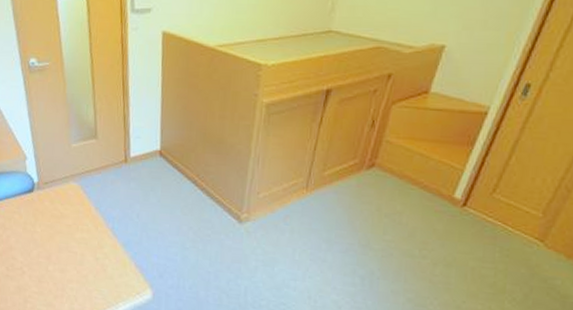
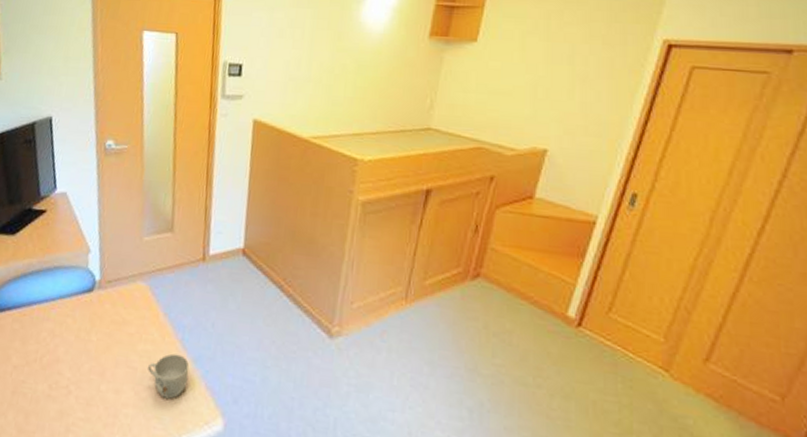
mug: none [85,240,121,276] -> present [147,353,190,399]

